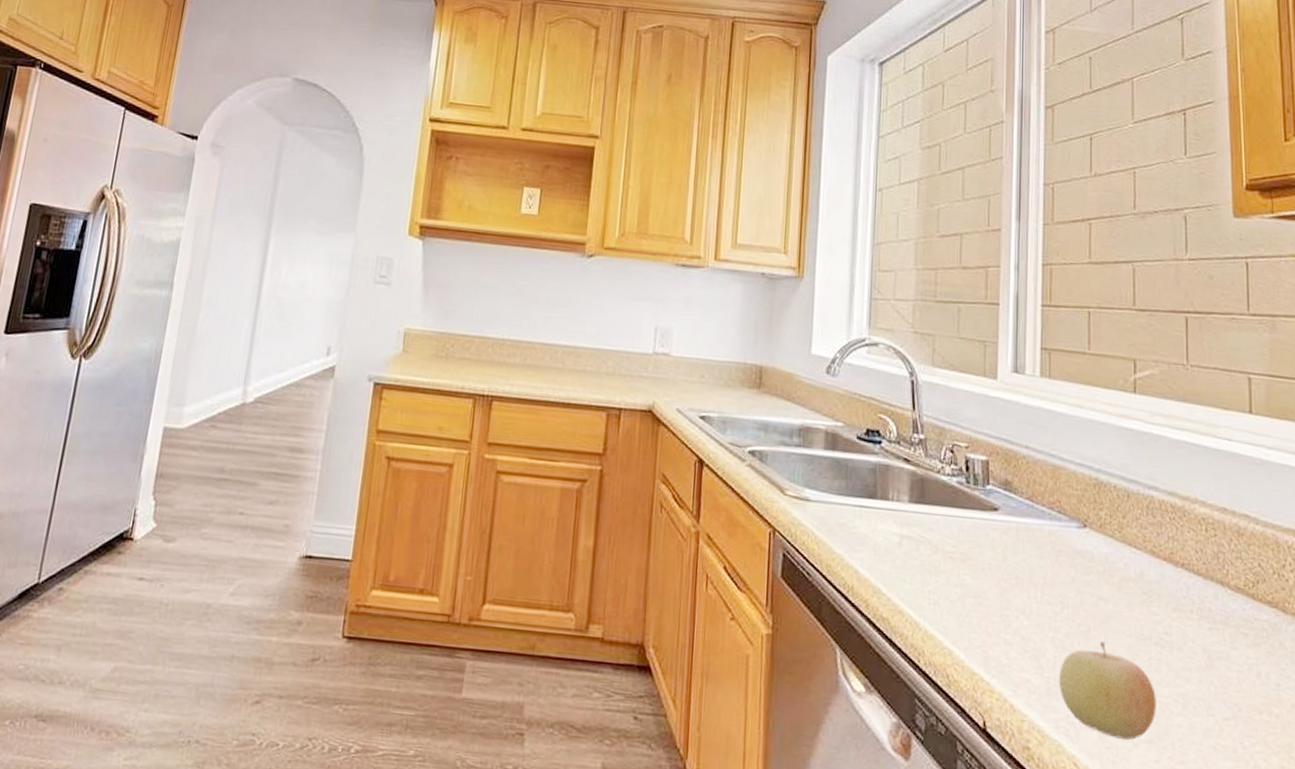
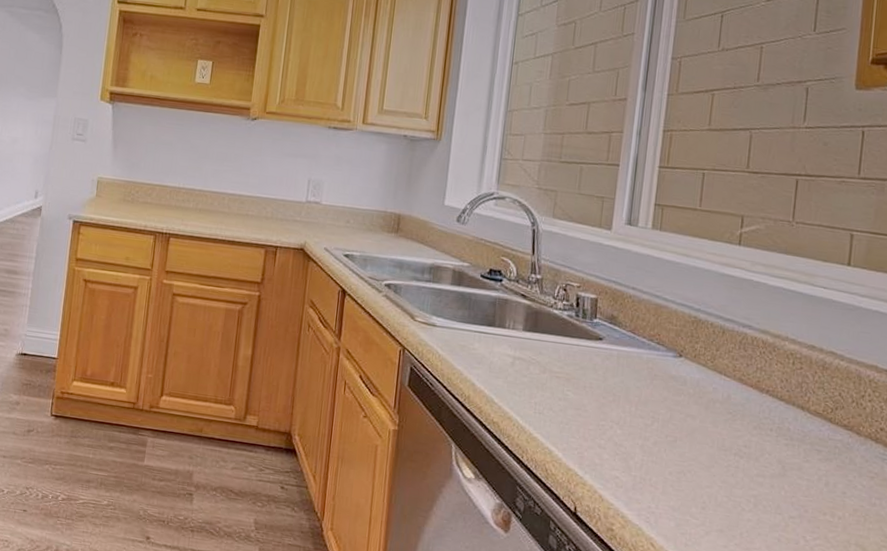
fruit: present [1059,641,1156,740] -> none [644,449,731,529]

